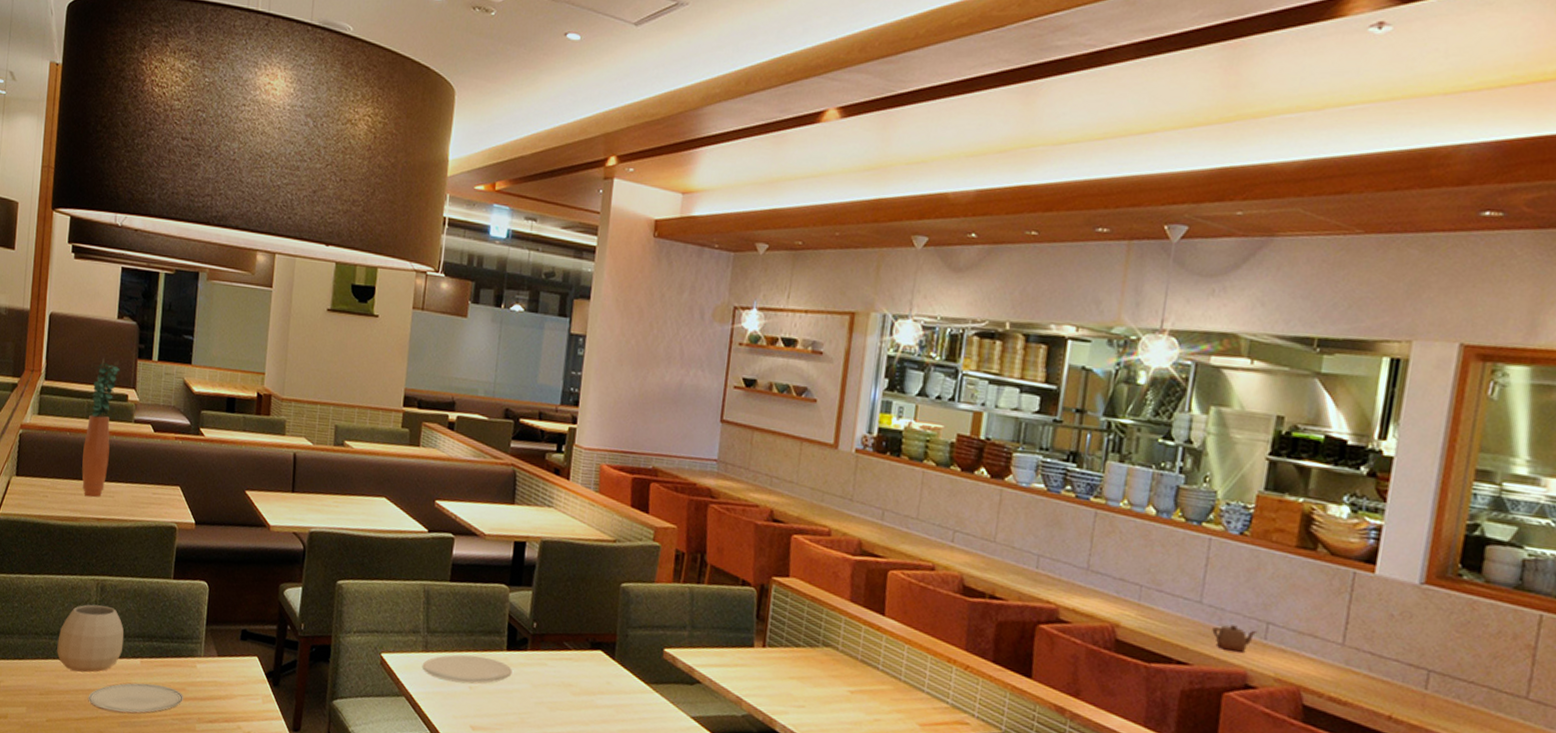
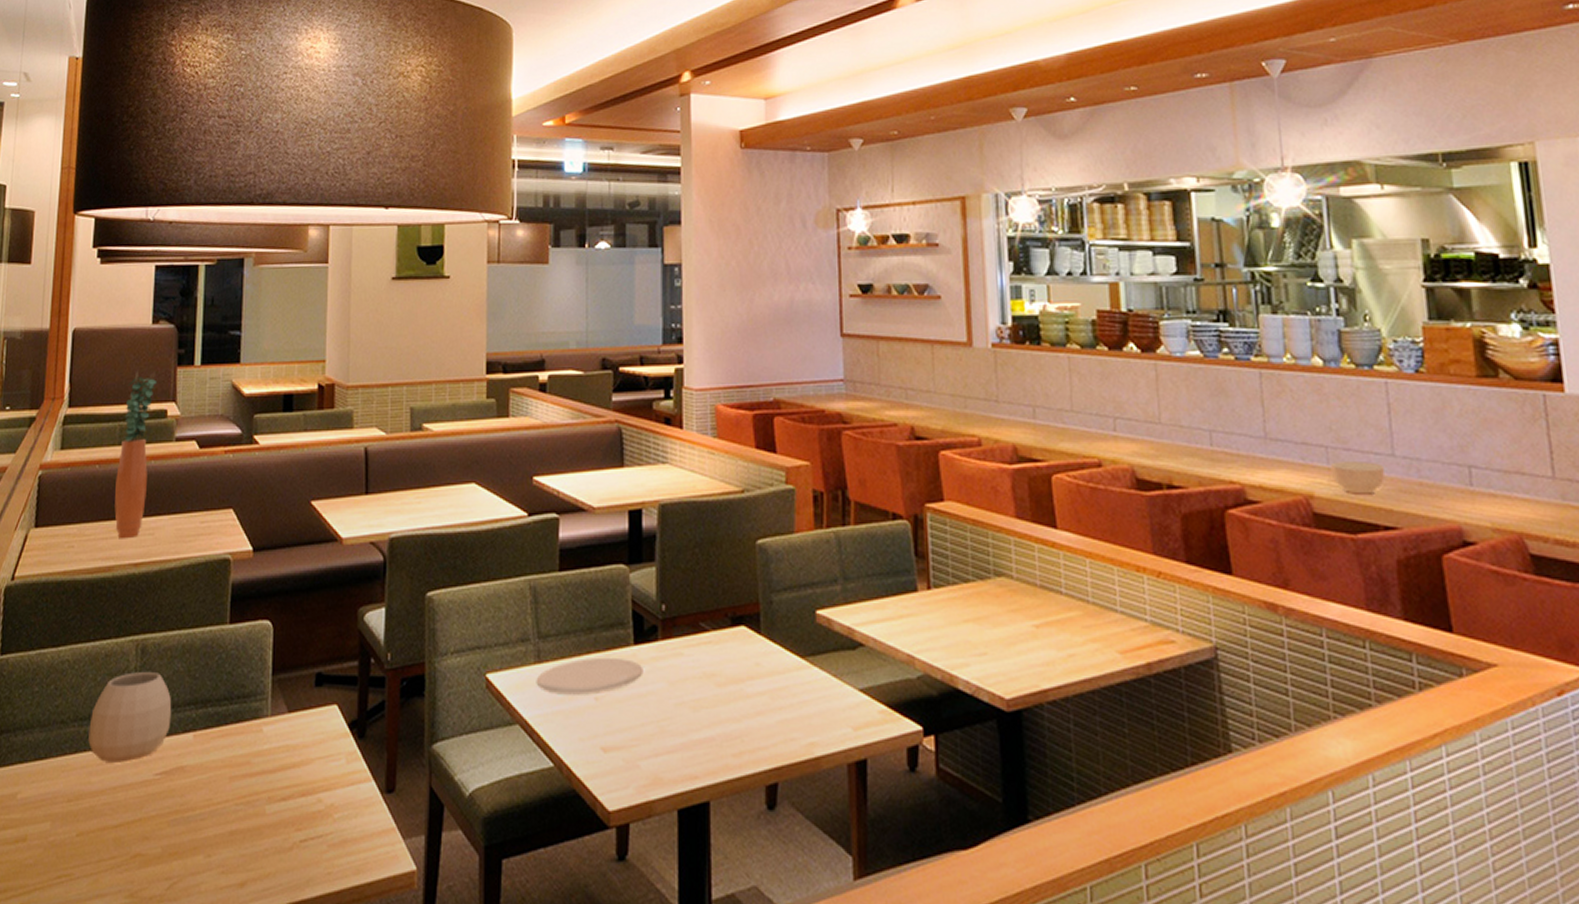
plate: present [88,683,184,715] -> none [129,761,249,809]
bowl: none [1140,599,1191,632] -> present [1329,461,1386,494]
teapot: present [1212,625,1258,652] -> none [1413,475,1462,505]

